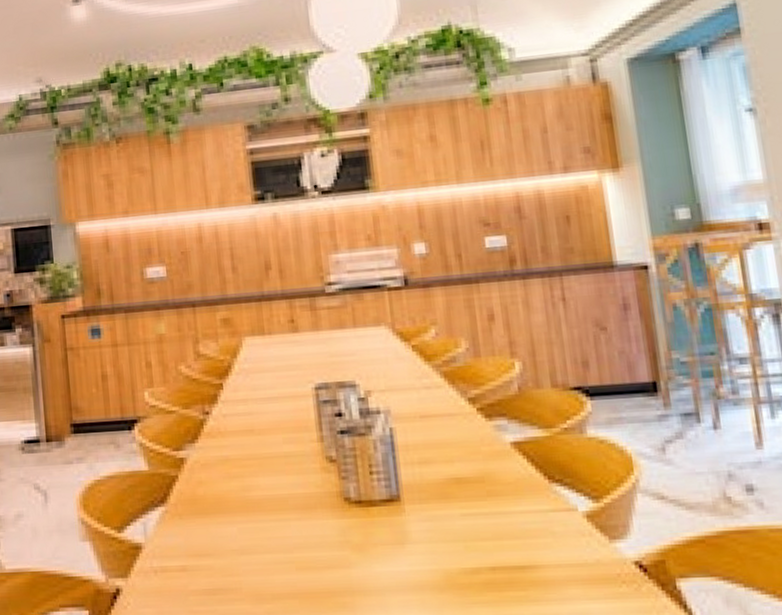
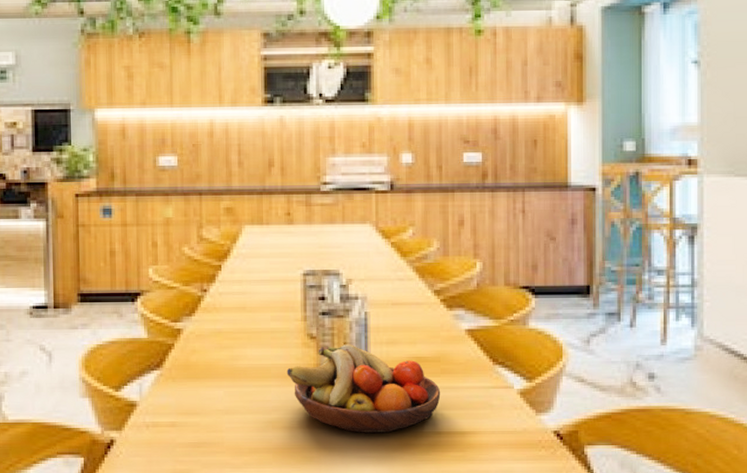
fruit bowl: none [306,466,490,572] -> present [286,344,441,433]

